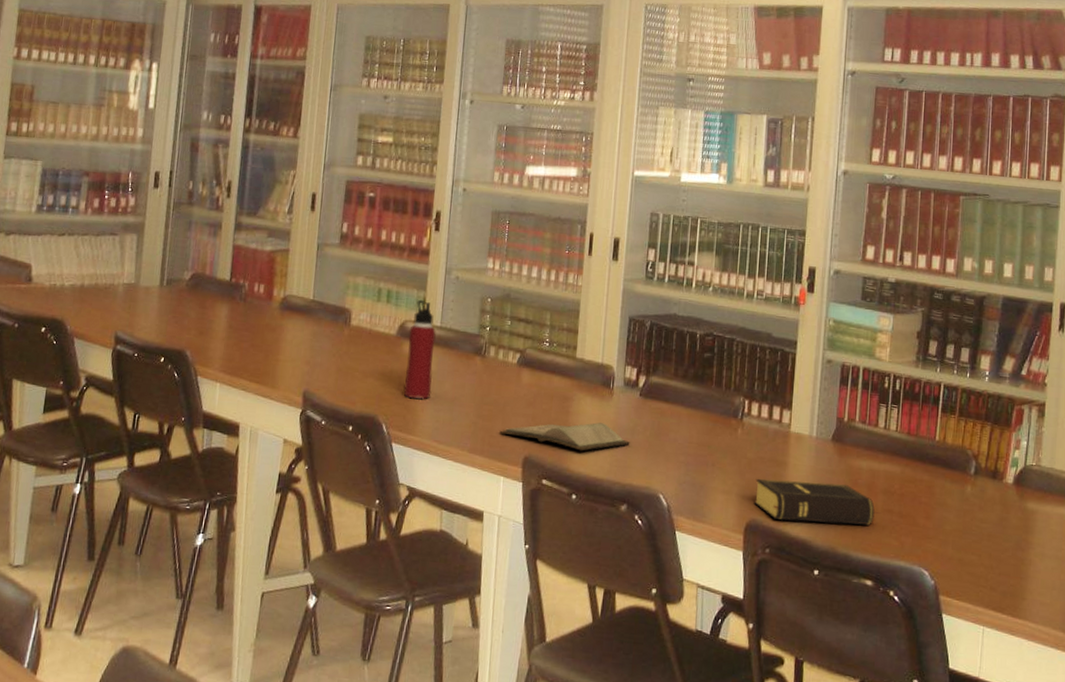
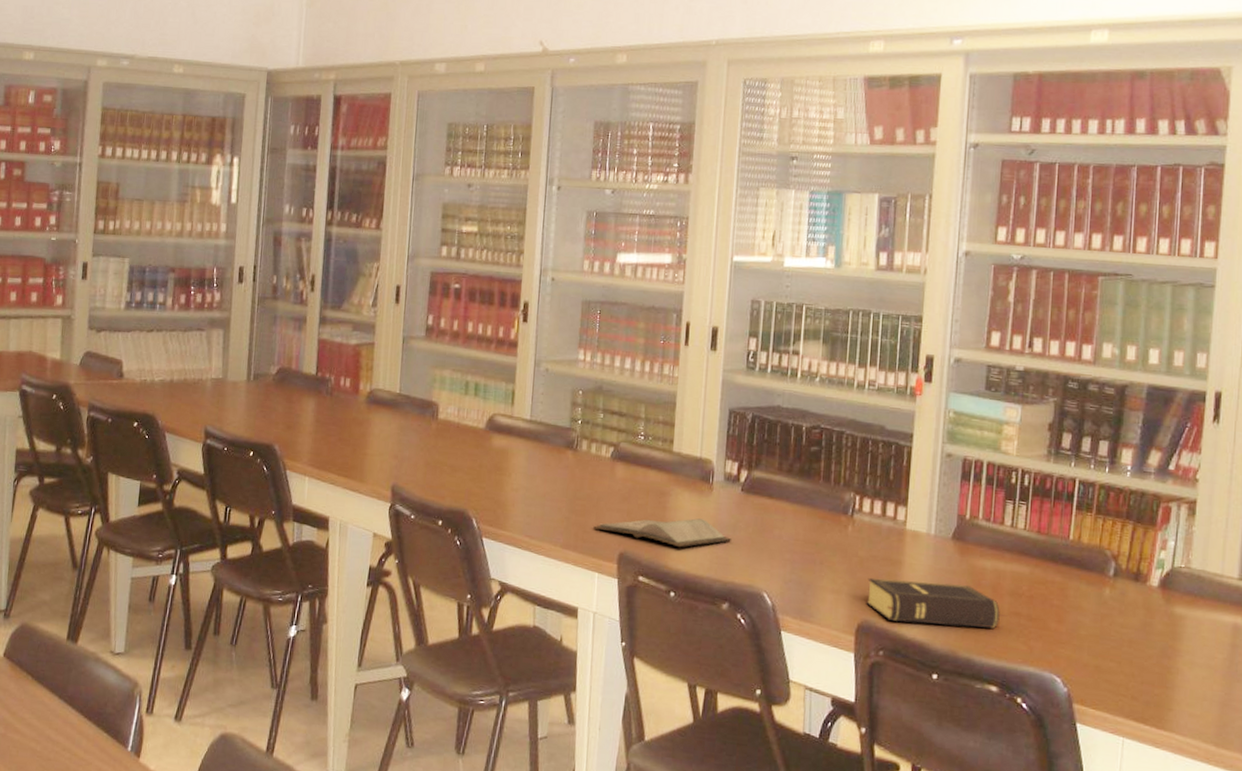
water bottle: present [403,299,436,399] -> none [493,392,526,494]

